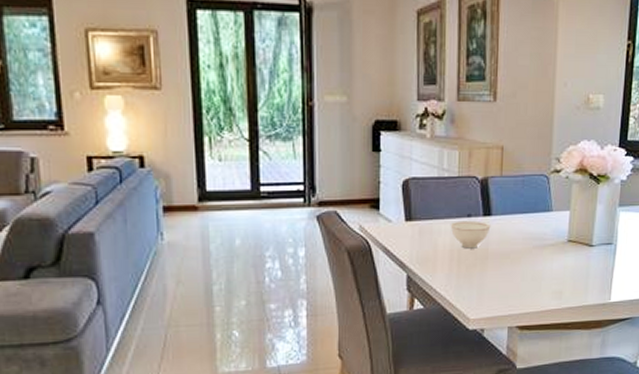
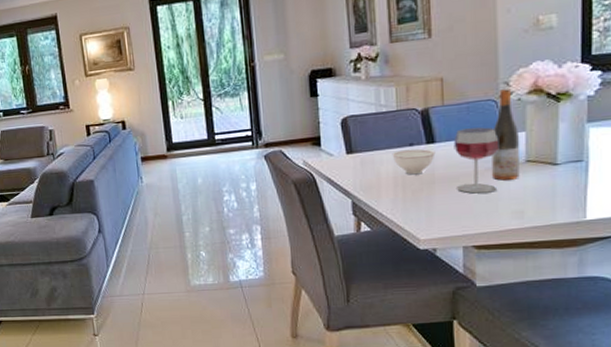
wineglass: none [507,203,547,272] -> present [453,127,500,194]
wine bottle: none [538,165,565,259] -> present [490,89,521,181]

